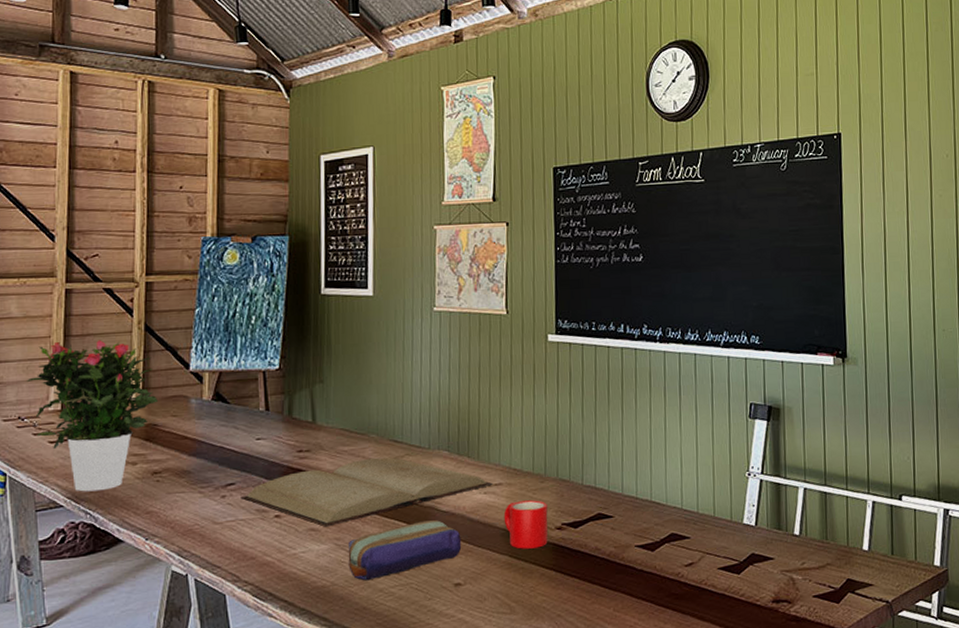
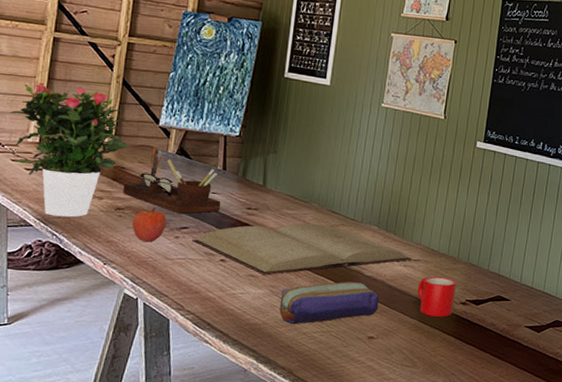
desk organizer: none [158,394,268,469] -> present [123,146,221,214]
apple: none [172,464,210,508] -> present [132,206,167,243]

